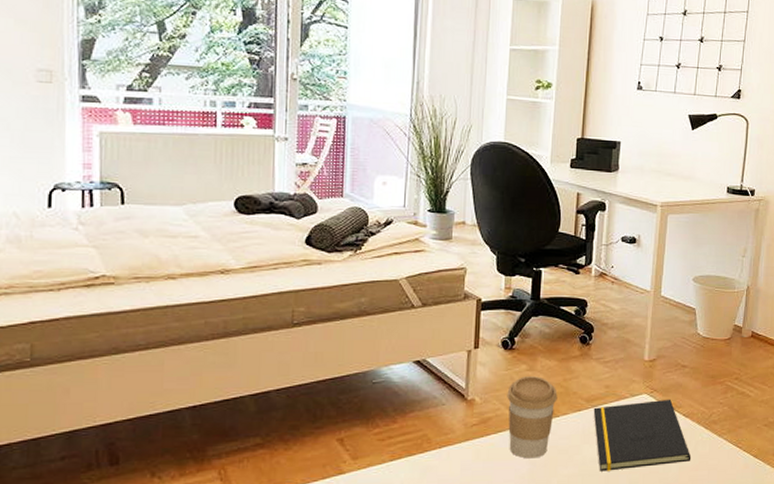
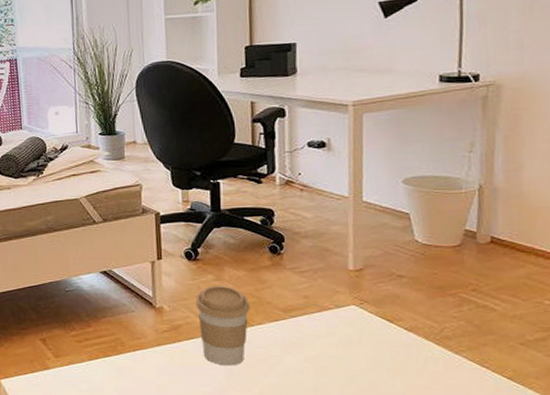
notepad: present [593,399,691,472] -> none [292,311,420,384]

